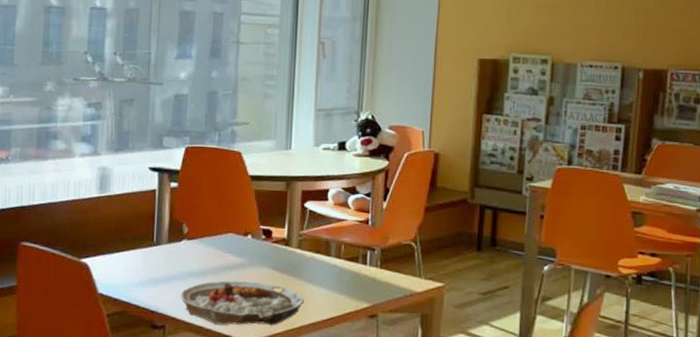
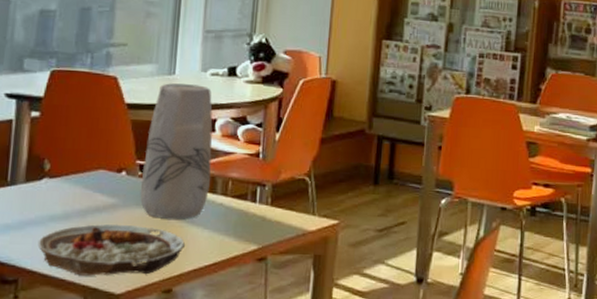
vase: none [264,157,326,278] -> present [140,83,213,219]

